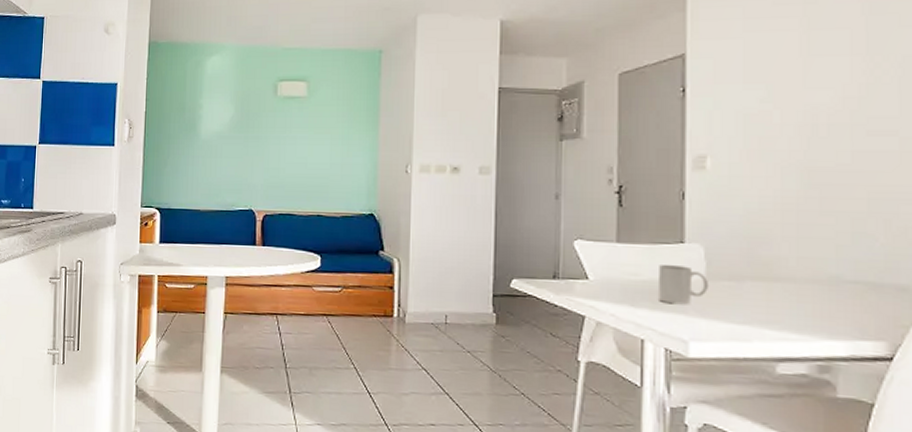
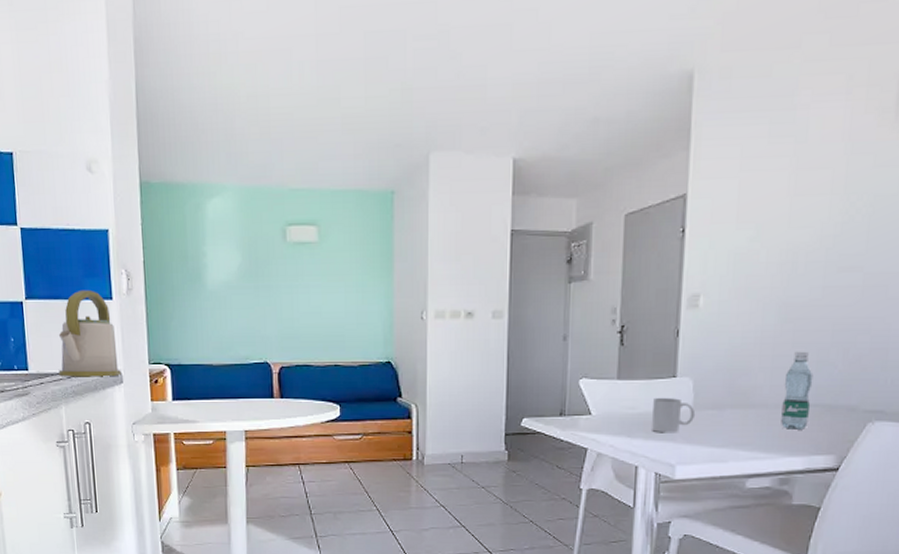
kettle: none [59,136,115,218] -> present [58,289,121,377]
bottle: none [814,220,850,309] -> present [781,351,814,429]

